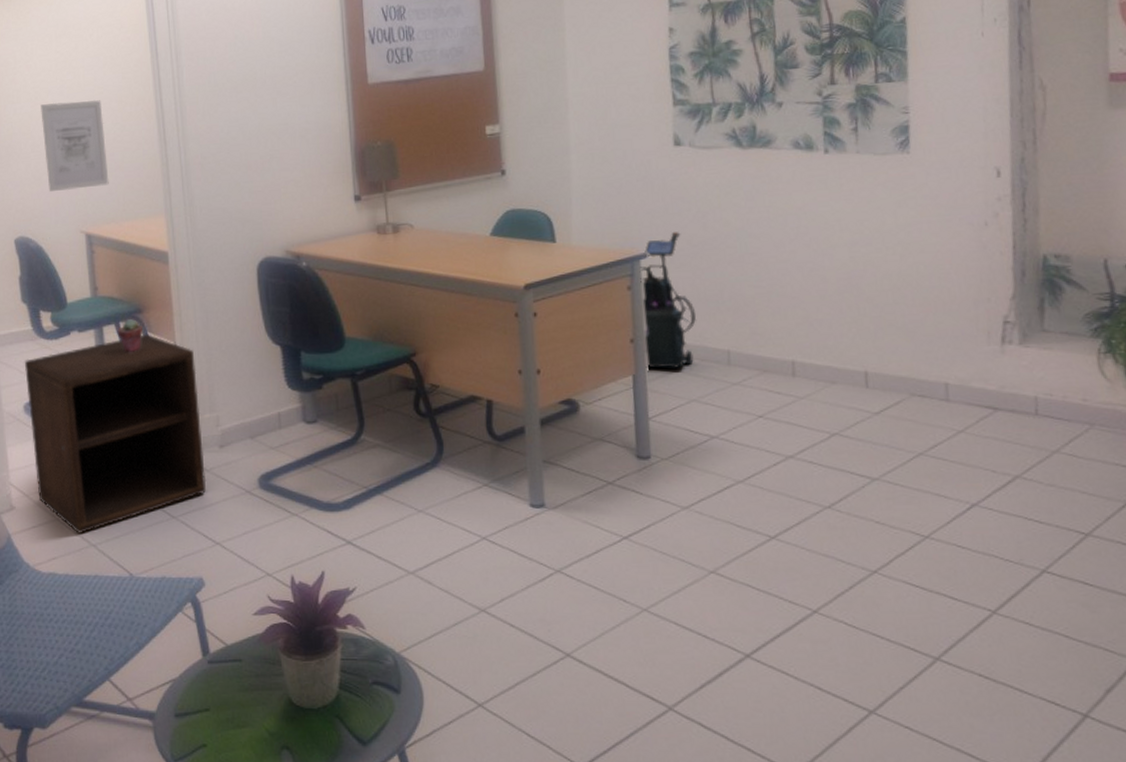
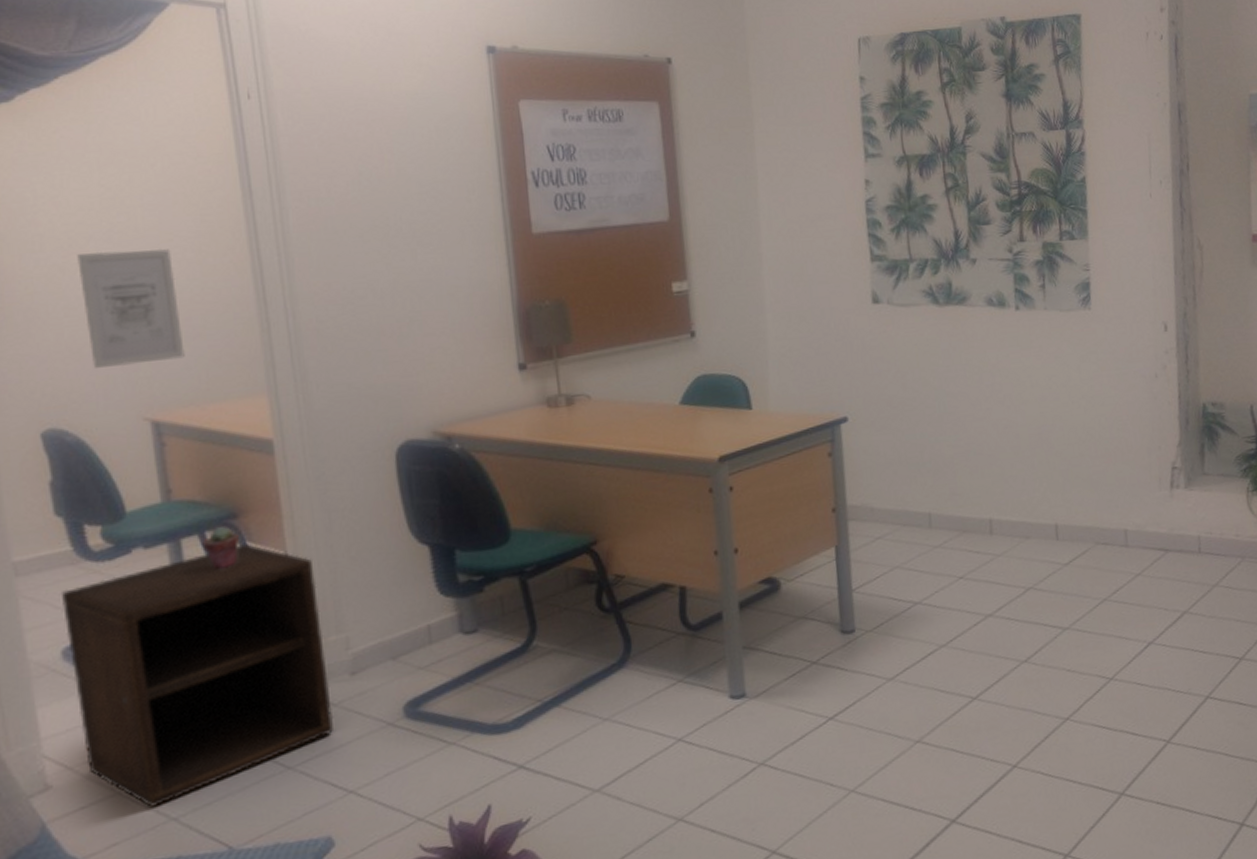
vacuum cleaner: present [639,232,697,369] -> none [839,393,899,538]

